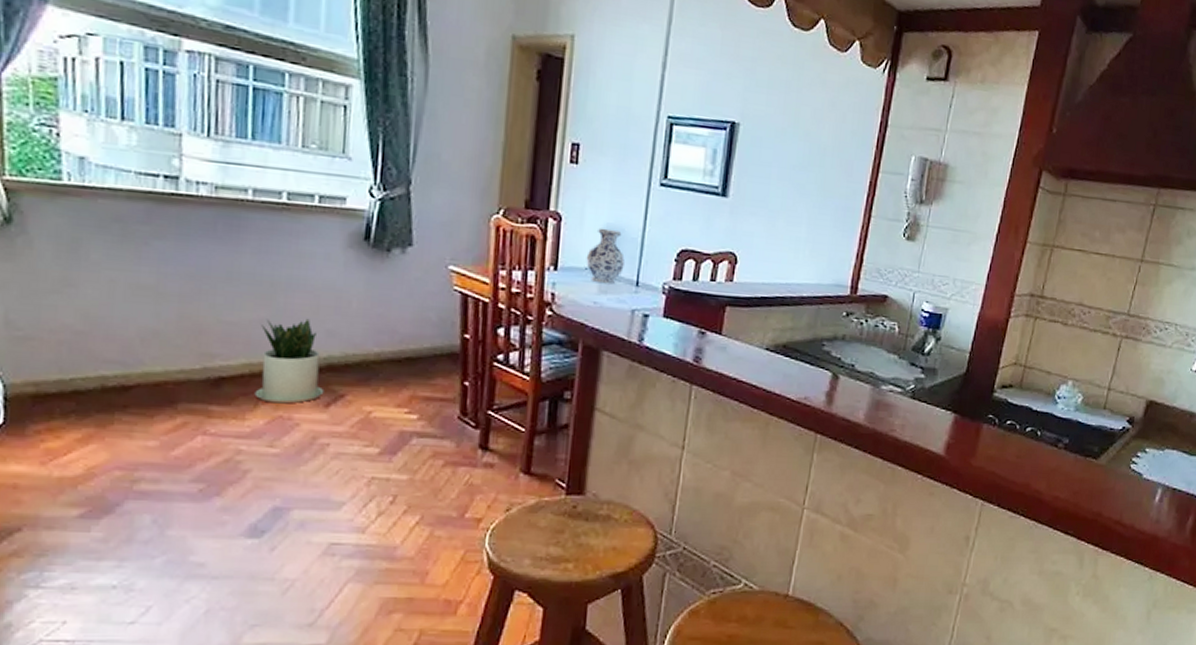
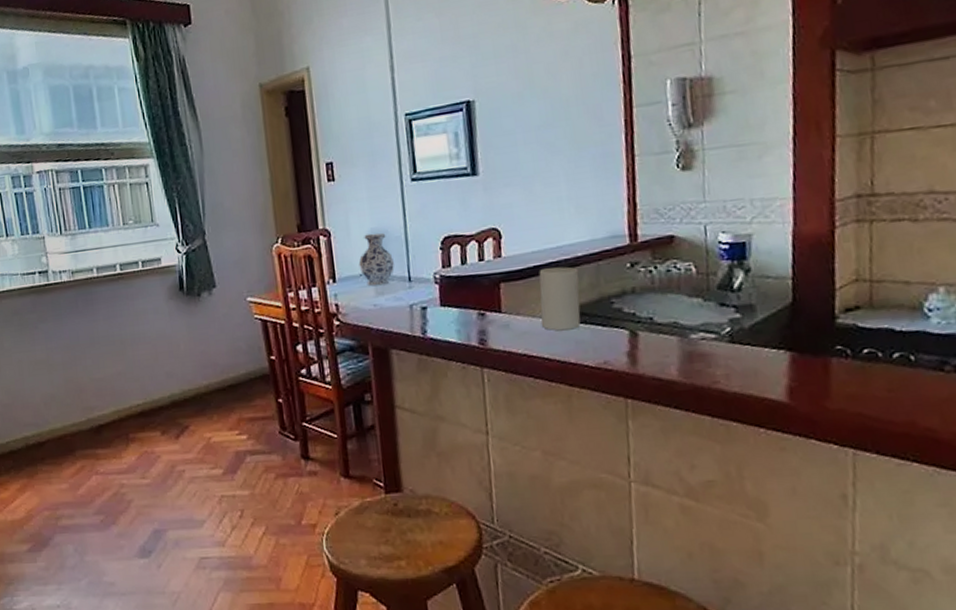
planter: present [254,318,325,404] -> none [120,365,173,441]
cup: none [756,301,801,364] -> present [539,266,581,332]

